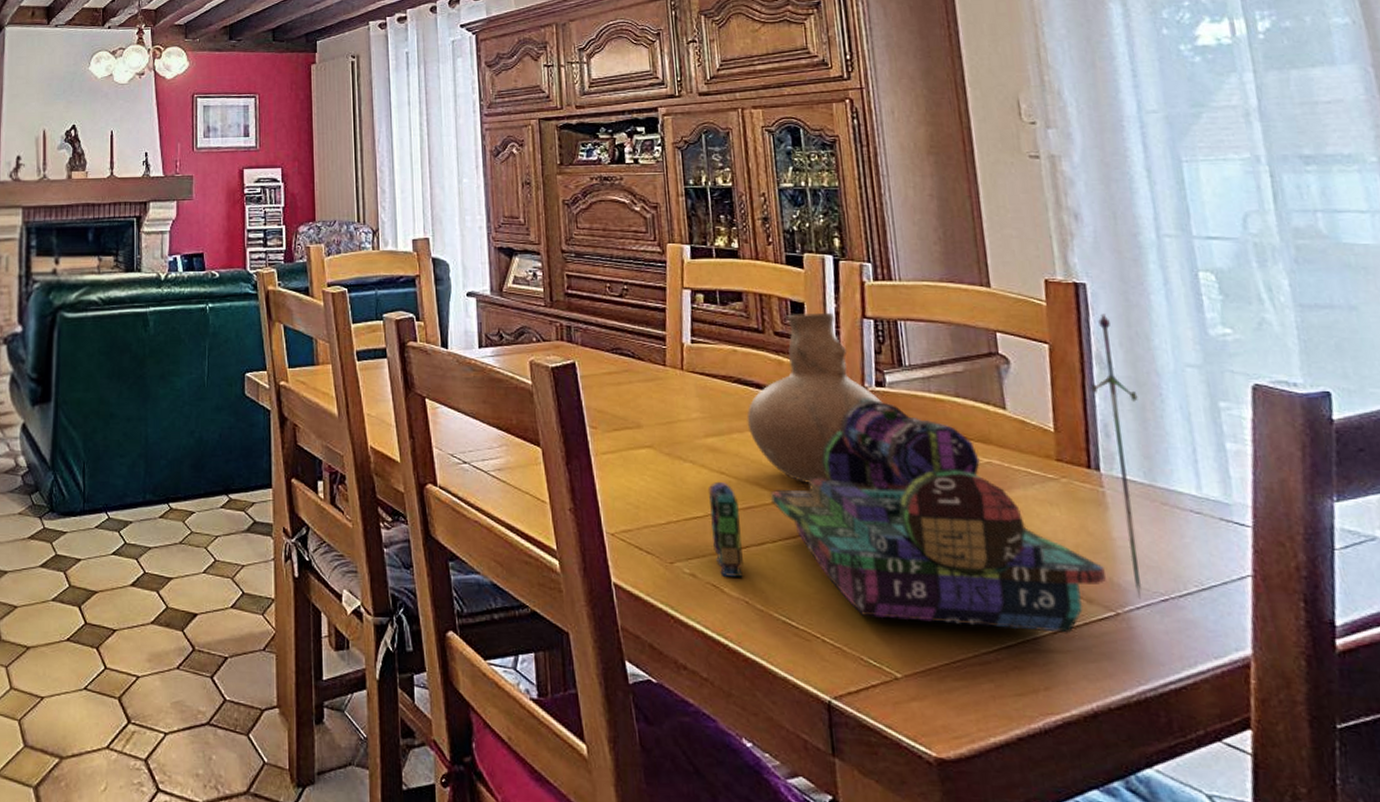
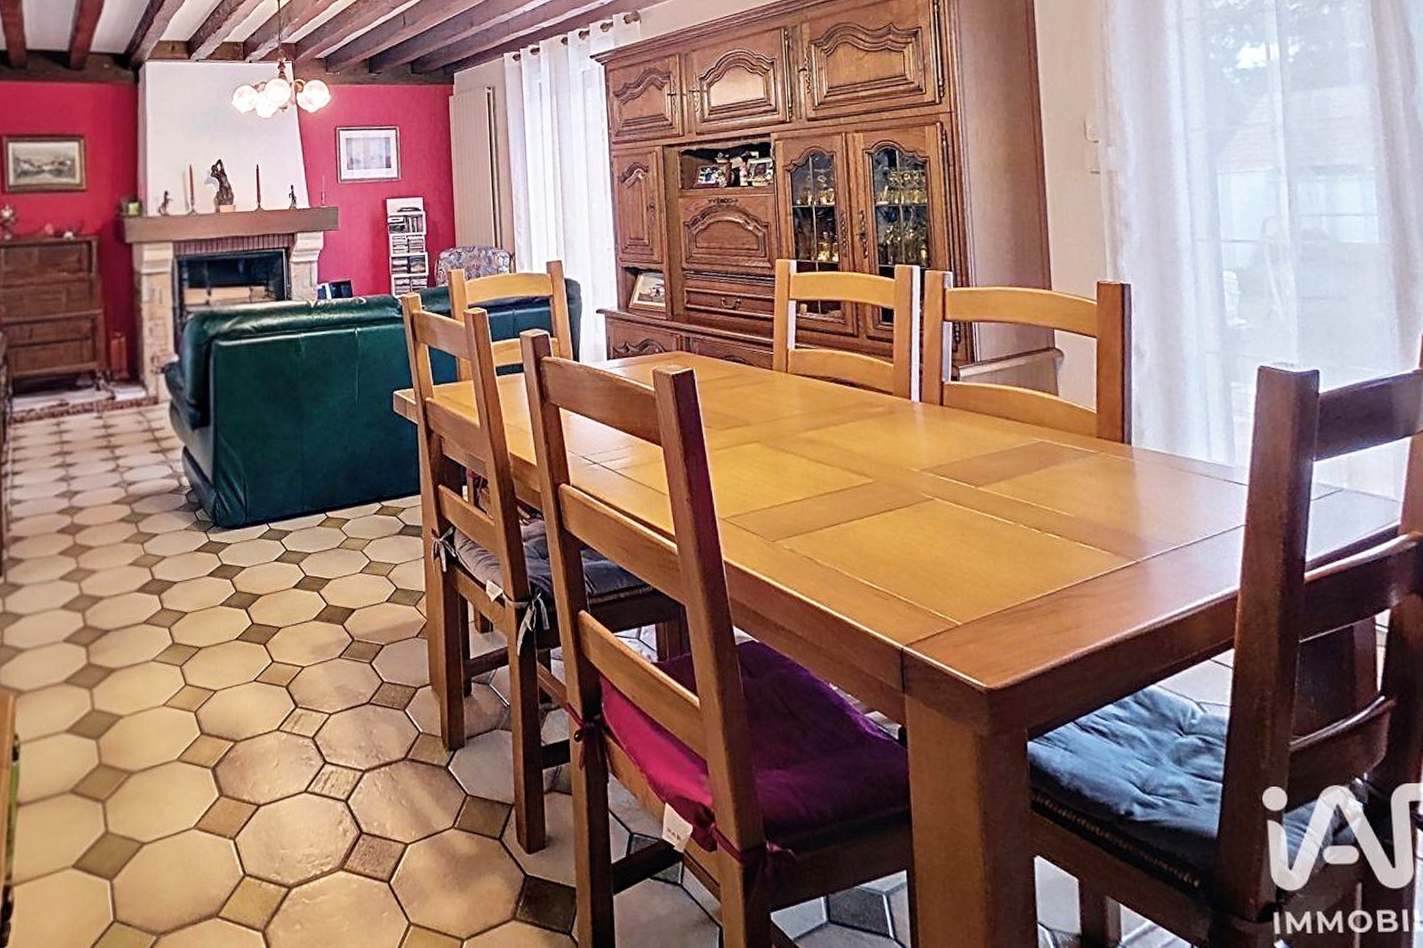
board game: present [709,313,1142,633] -> none [807,310,1166,581]
vase: present [746,312,881,483] -> none [841,316,956,467]

